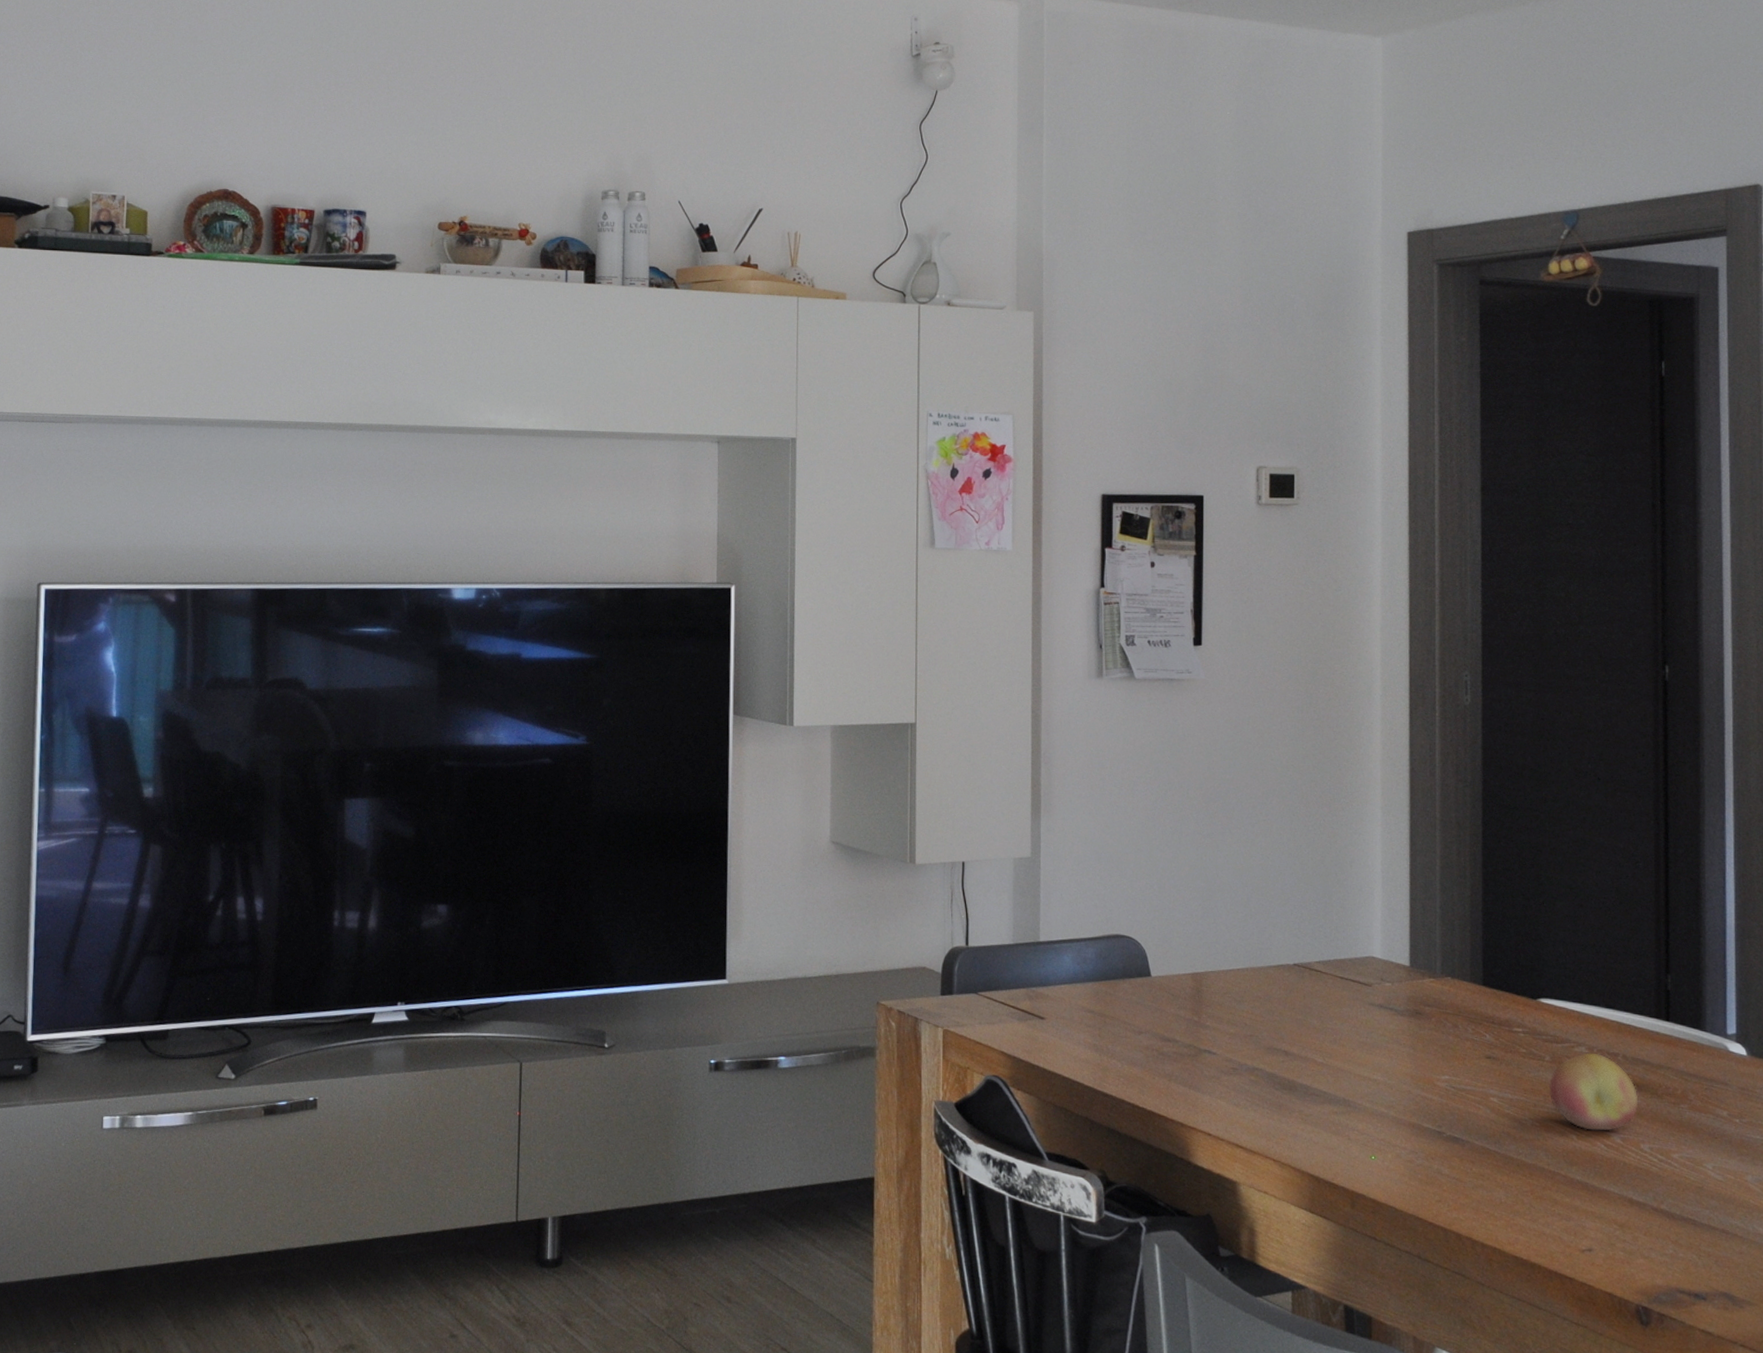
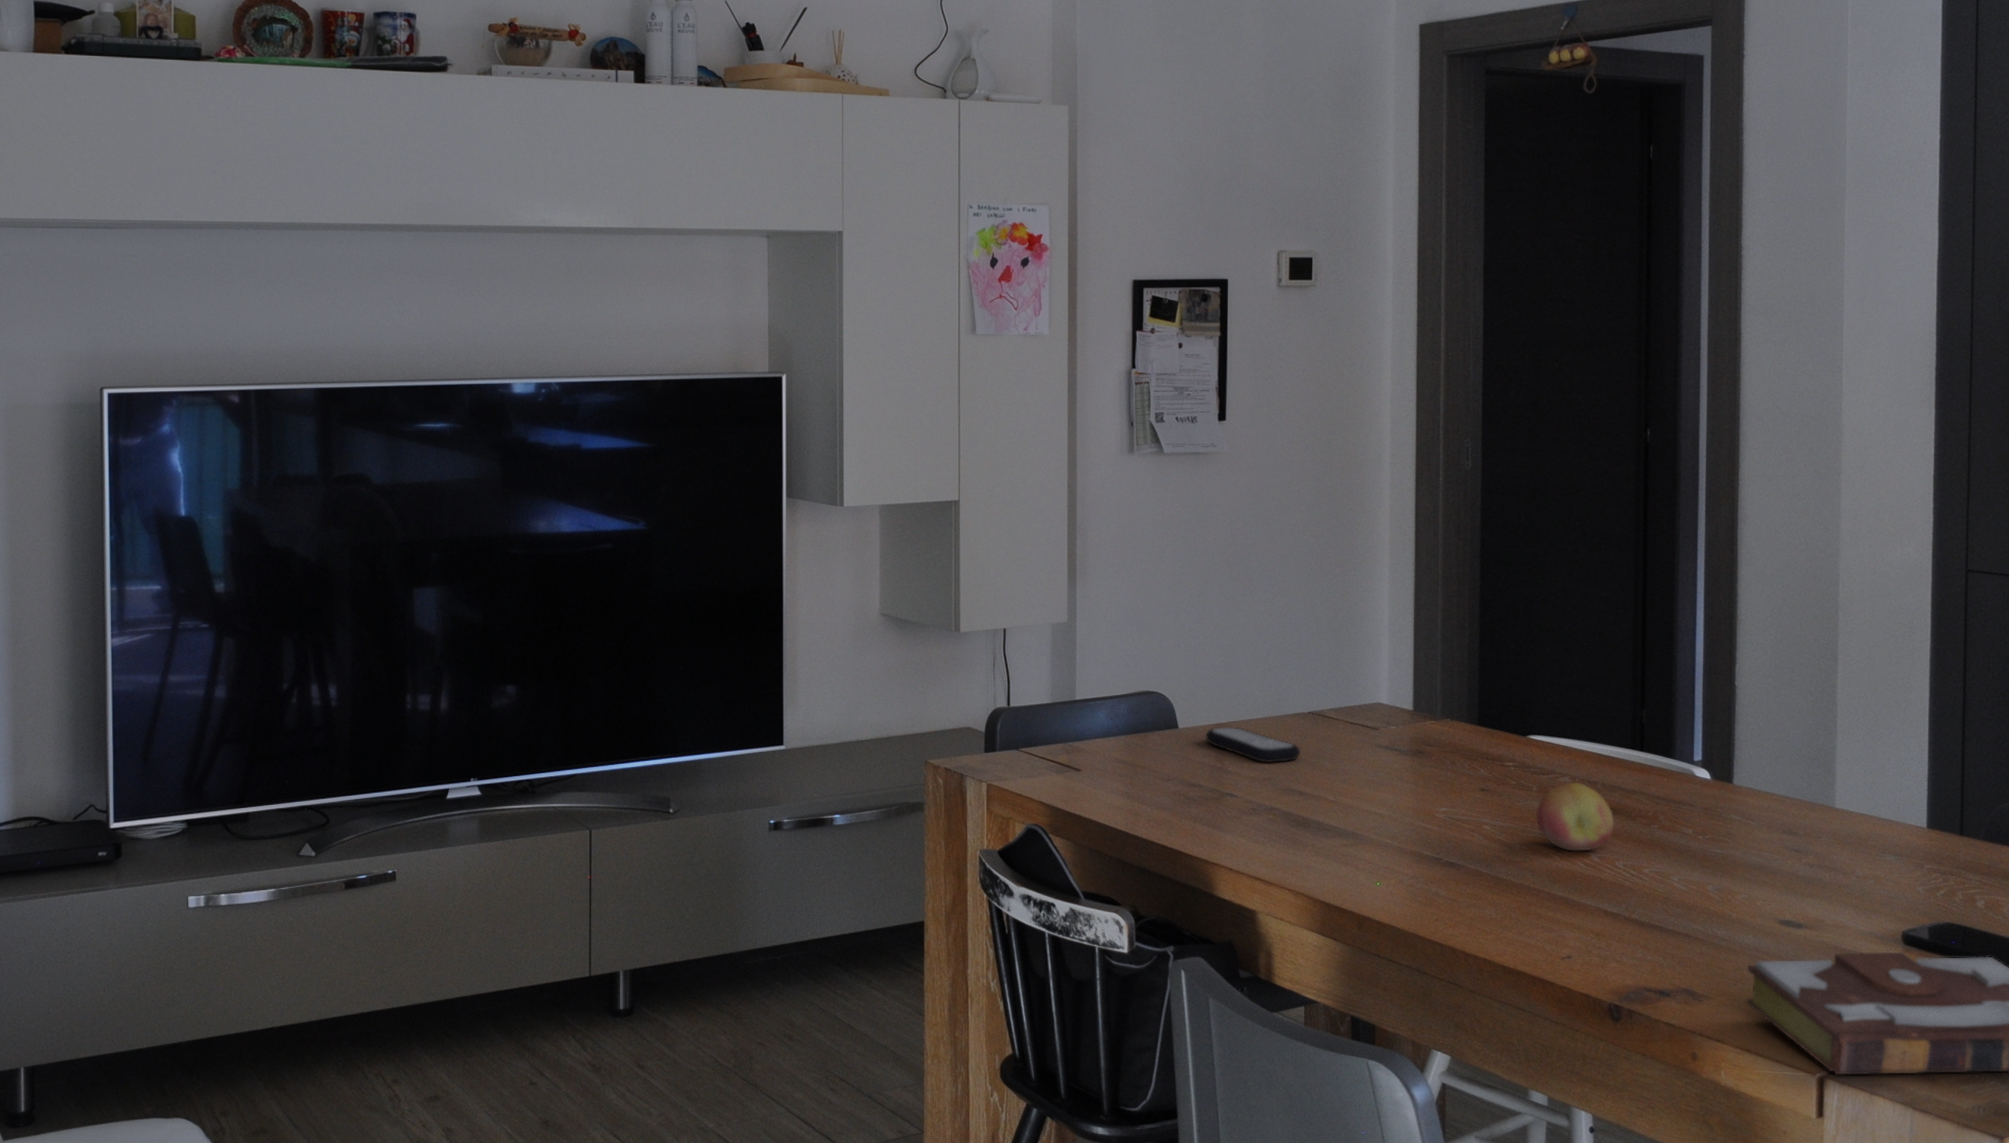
remote control: none [1181,976,1286,1019] -> present [1205,726,1301,764]

